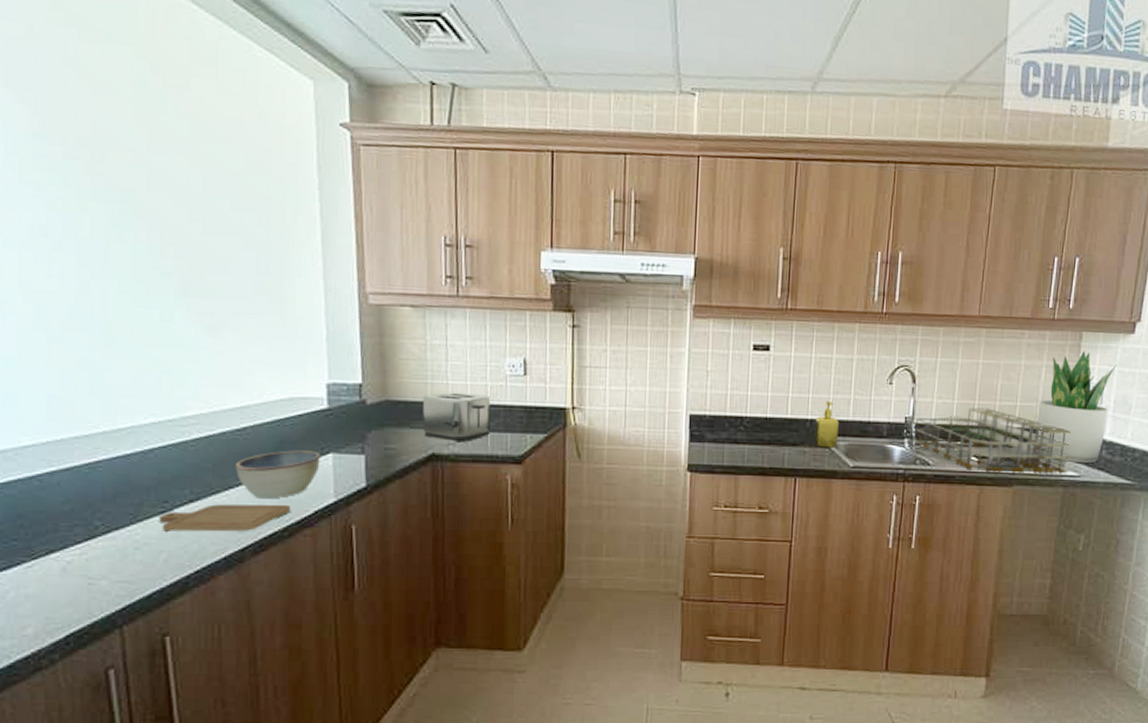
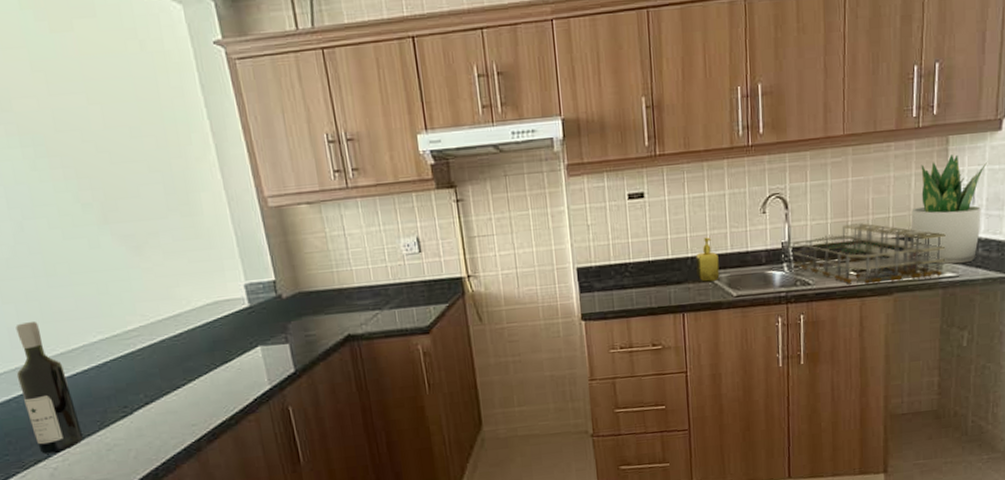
bottle: none [46,392,110,544] -> present [15,322,84,454]
chopping board: present [159,504,291,532] -> none [122,396,234,433]
bowl: present [234,450,320,499] -> none [177,346,252,394]
toaster: present [422,392,491,443] -> none [331,275,397,322]

